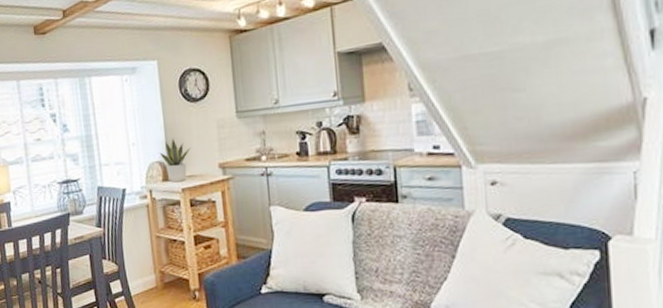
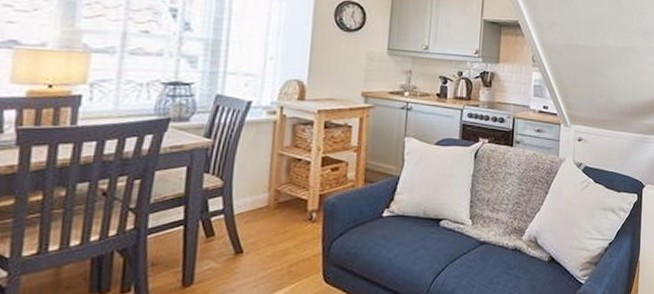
potted plant: present [159,138,191,183] -> none [300,60,335,104]

